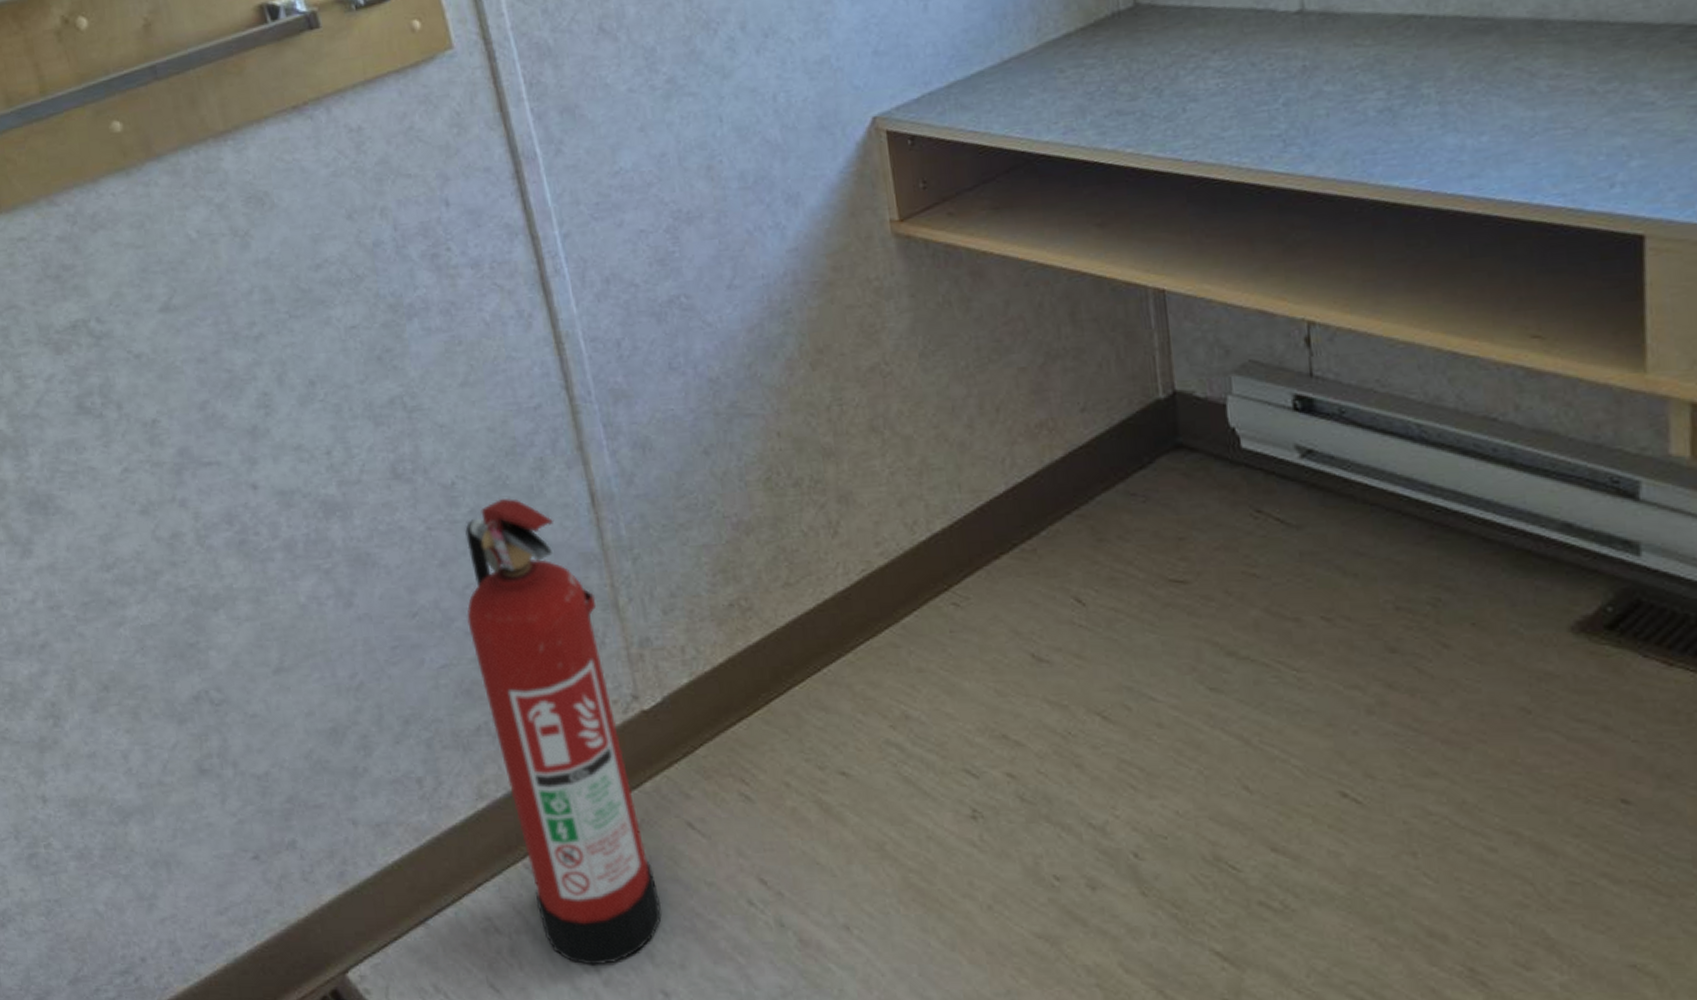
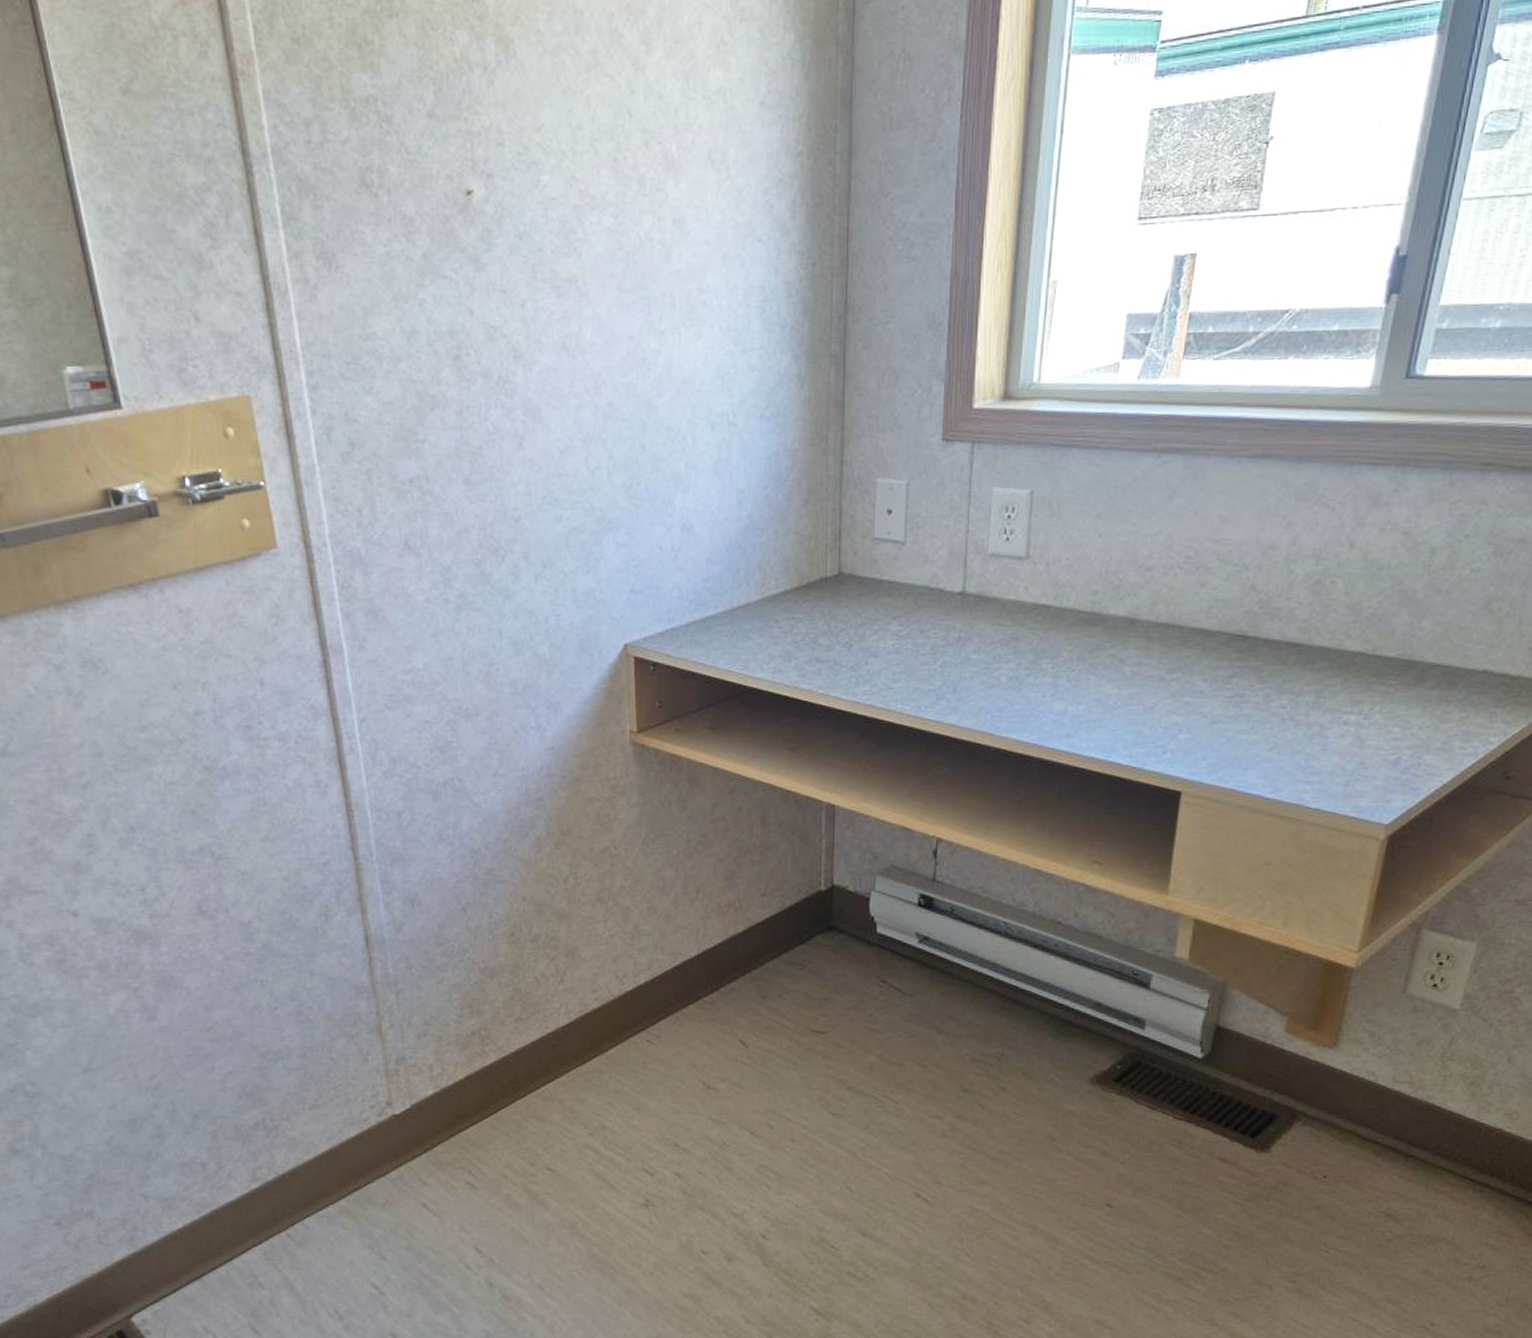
fire extinguisher: present [465,499,662,965] -> none [254,937,396,1314]

